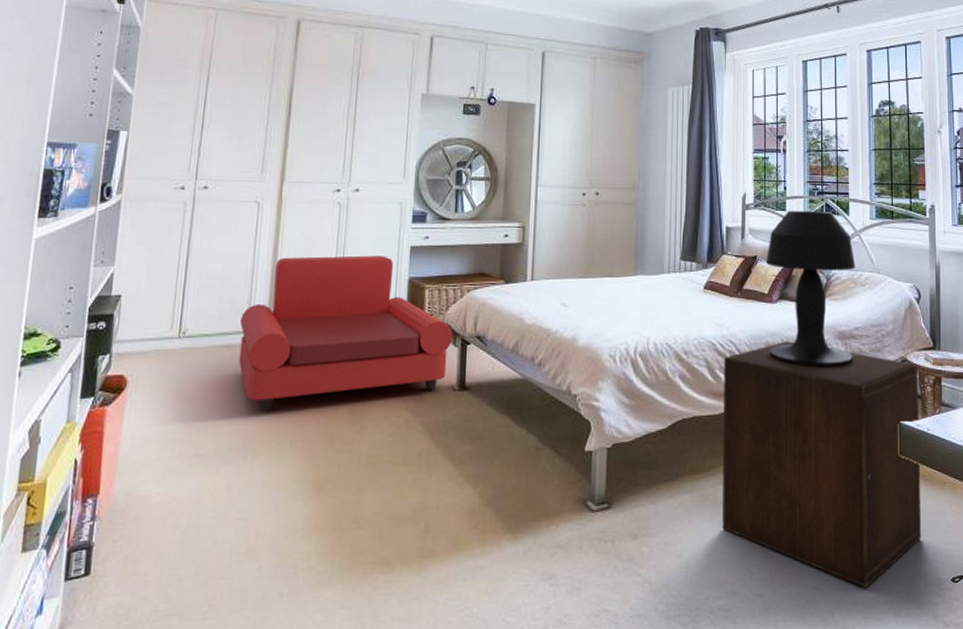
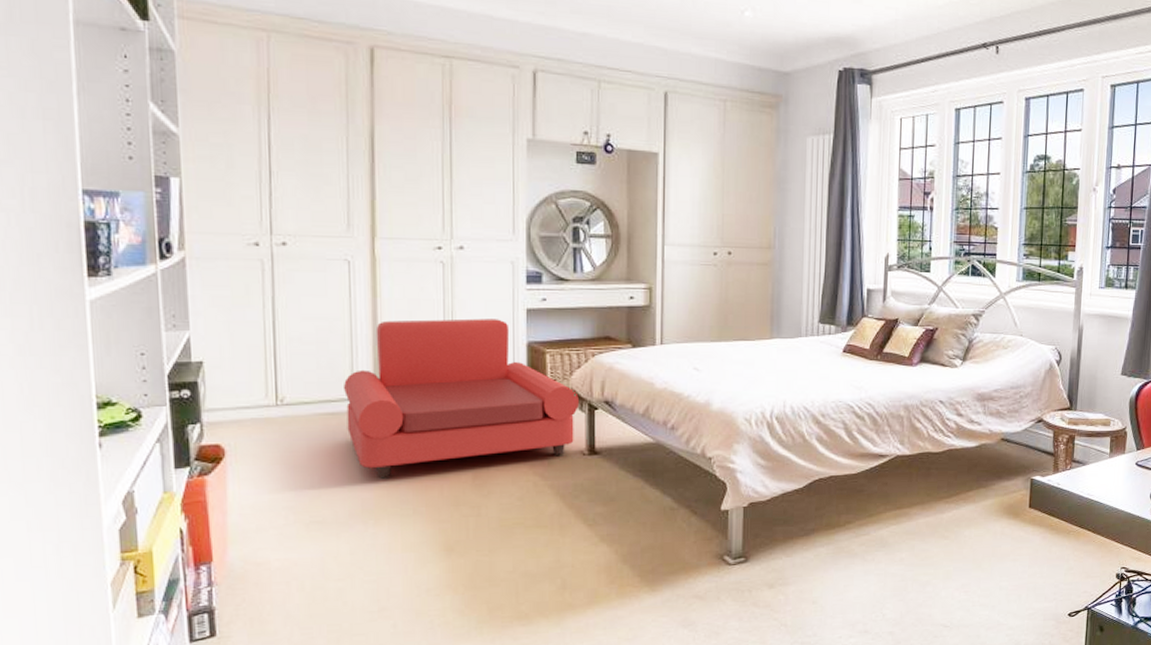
nightstand: present [722,341,922,588] -> none [856,403,1053,624]
table lamp: present [766,210,856,368] -> none [907,271,999,428]

